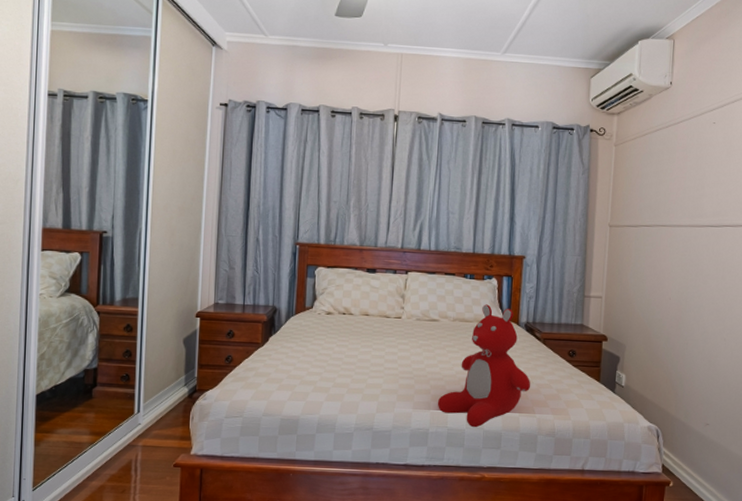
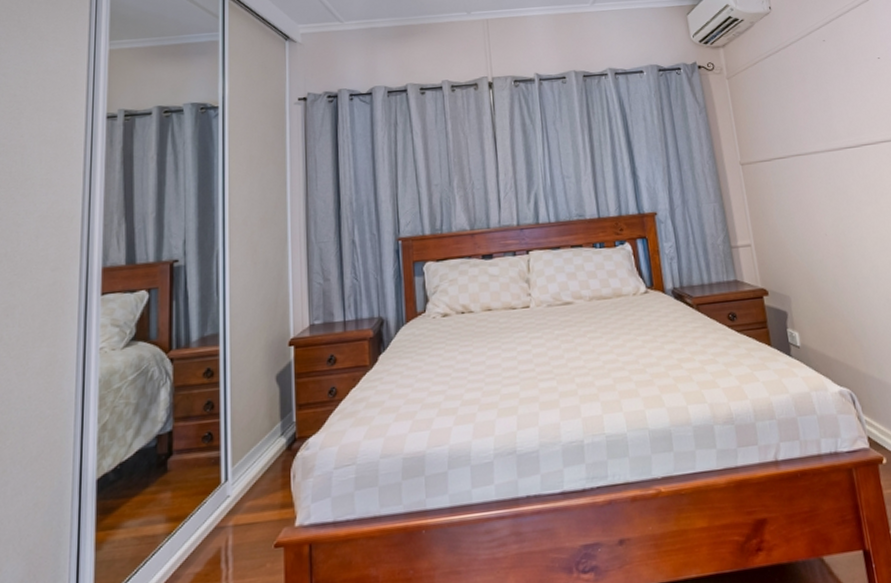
teddy bear: present [437,304,531,428] -> none [587,274,694,429]

